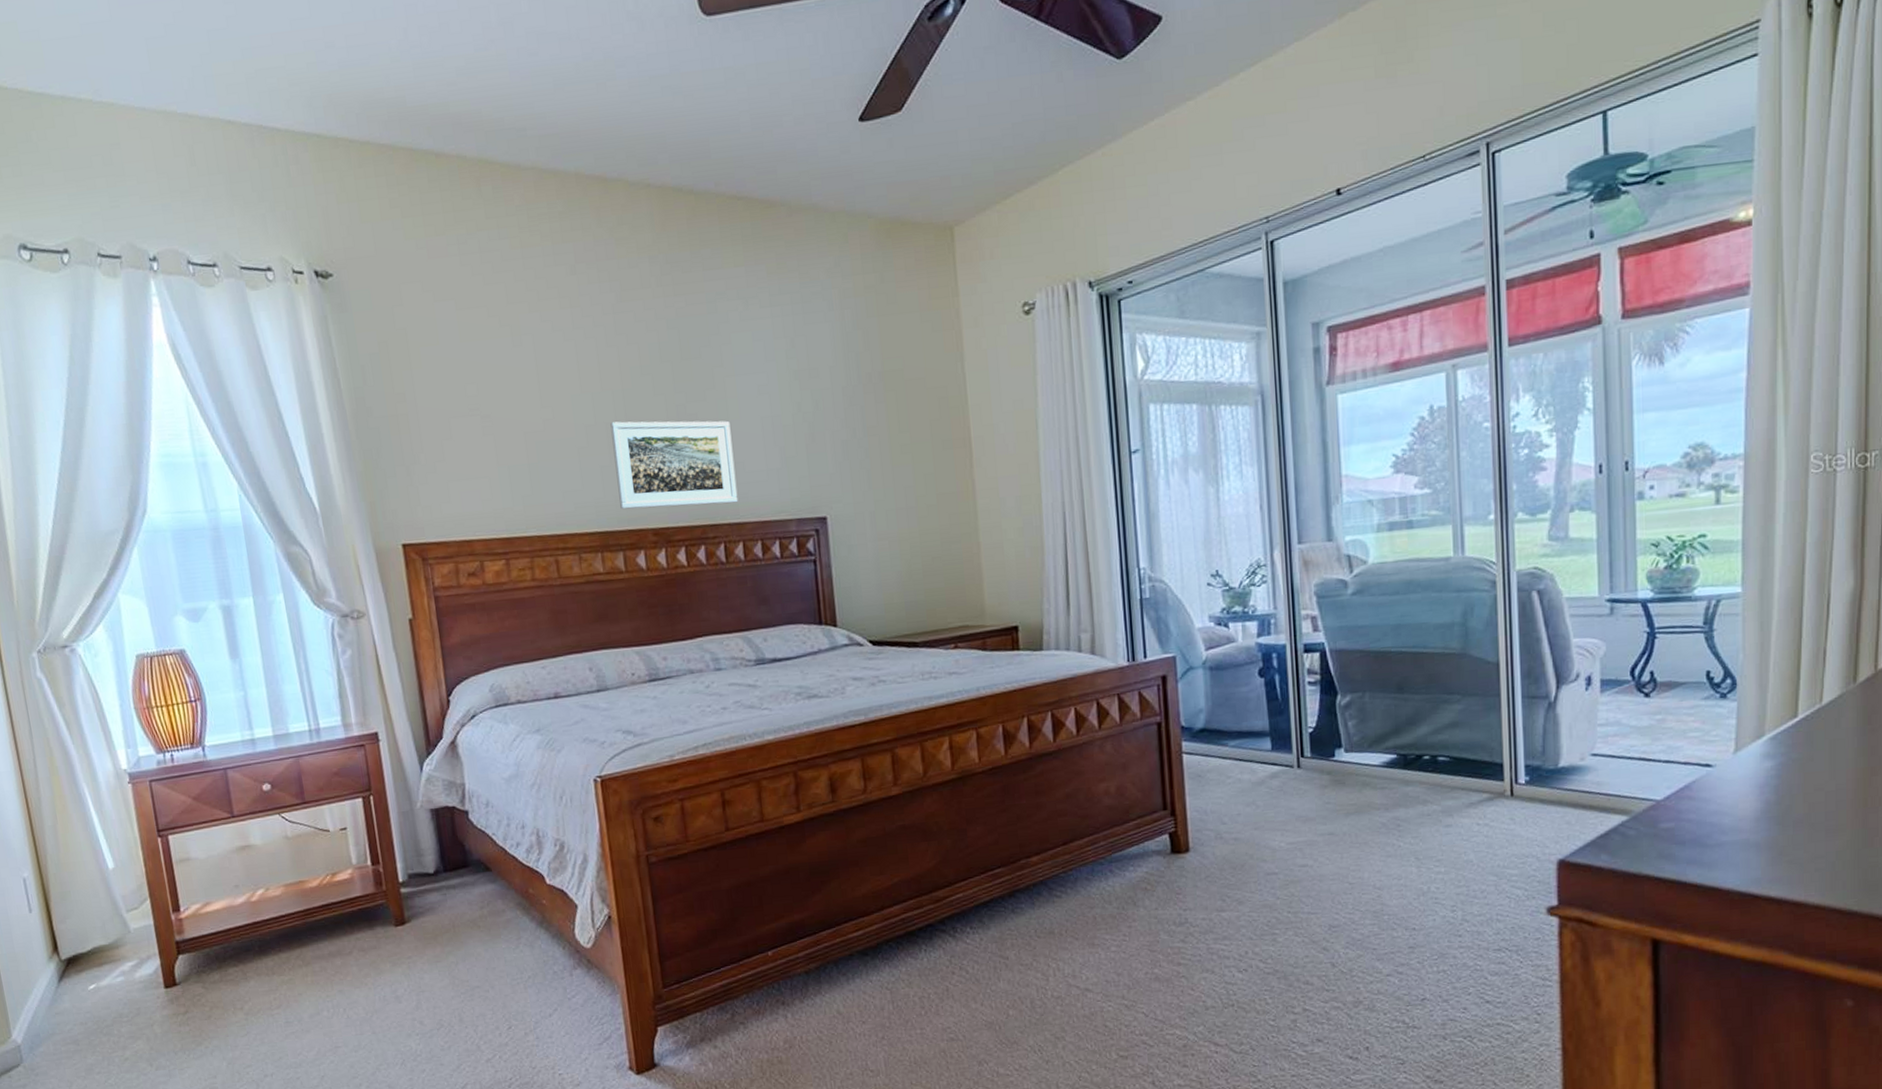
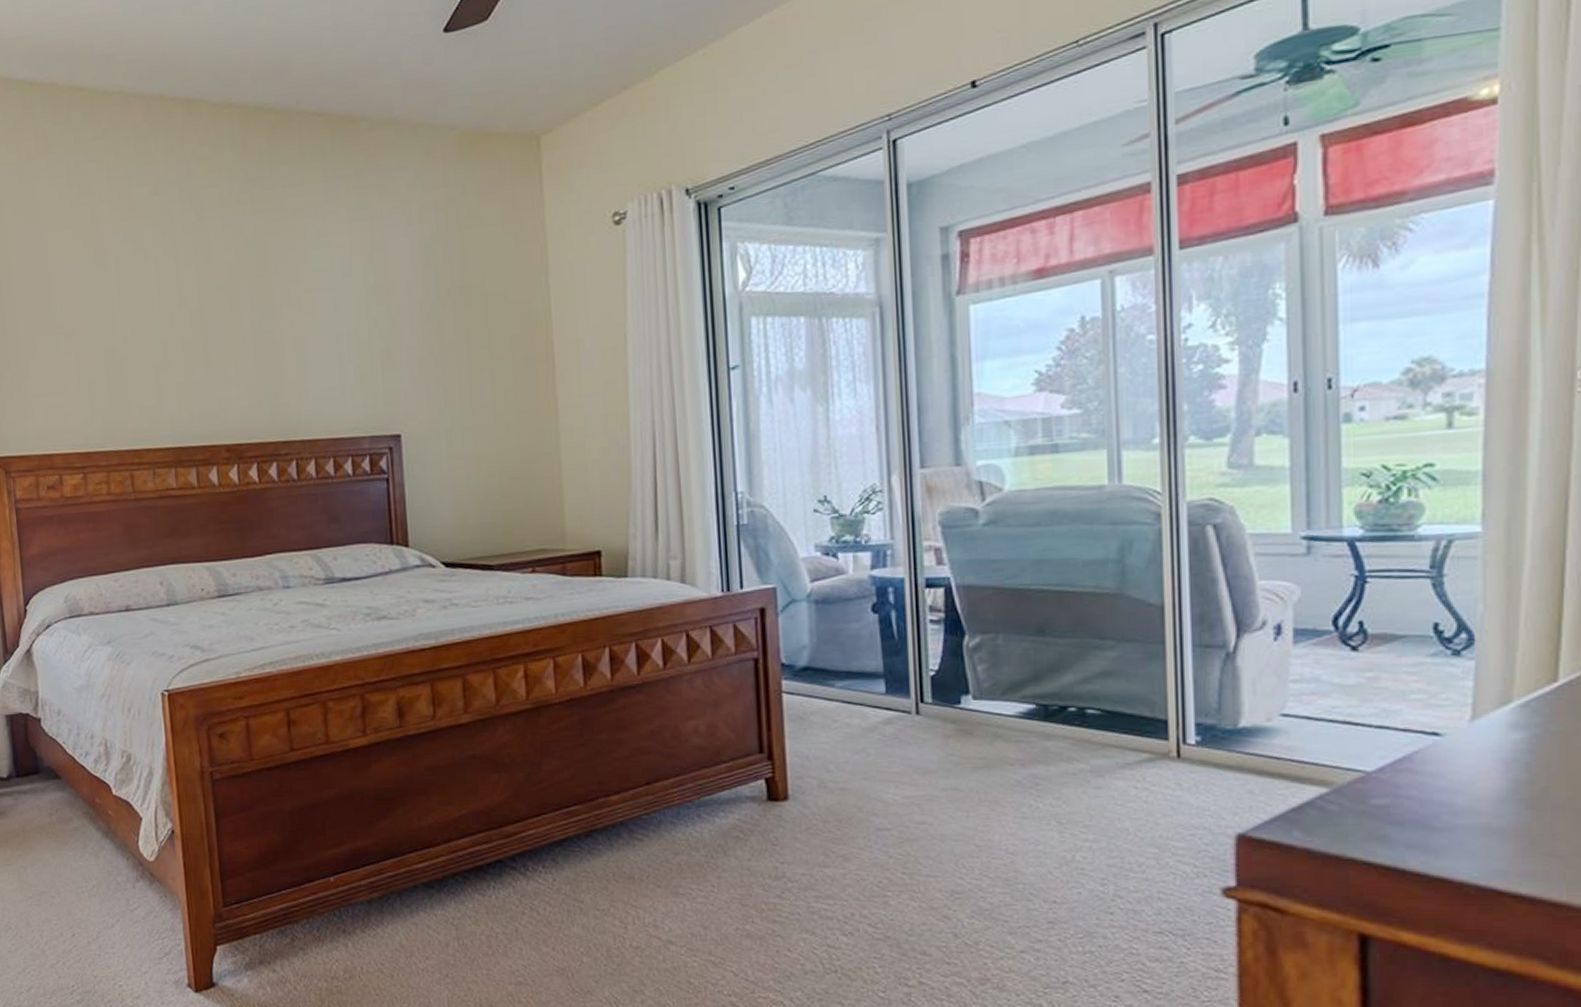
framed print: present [610,420,738,510] -> none [187,337,311,426]

